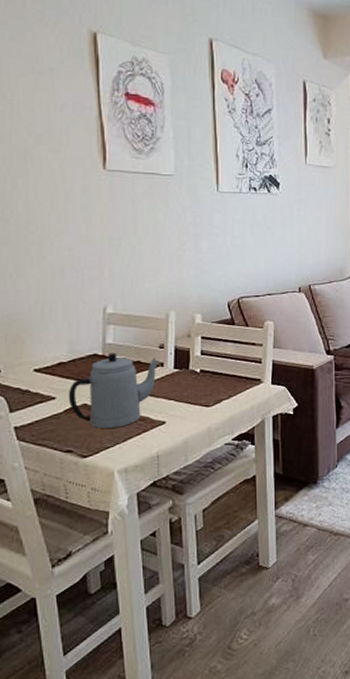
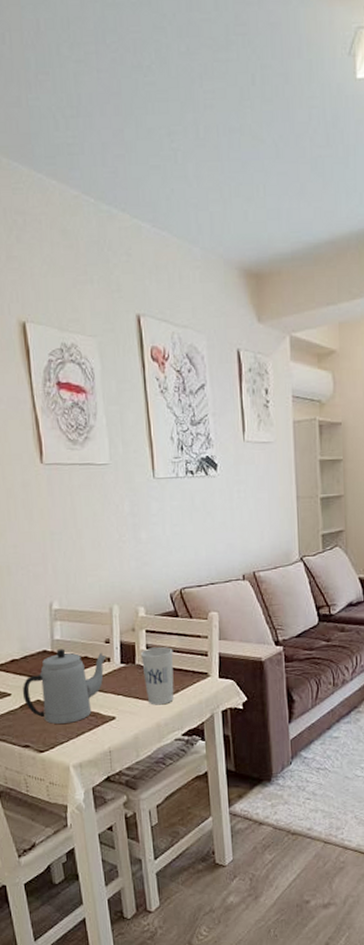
cup: none [196,354,228,410] -> present [141,647,174,705]

